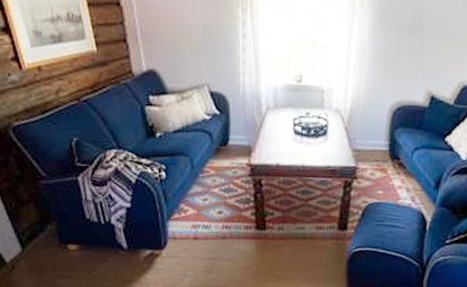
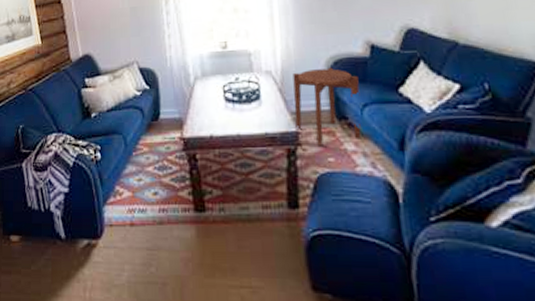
side table: none [355,112,415,181] -> present [292,67,361,146]

